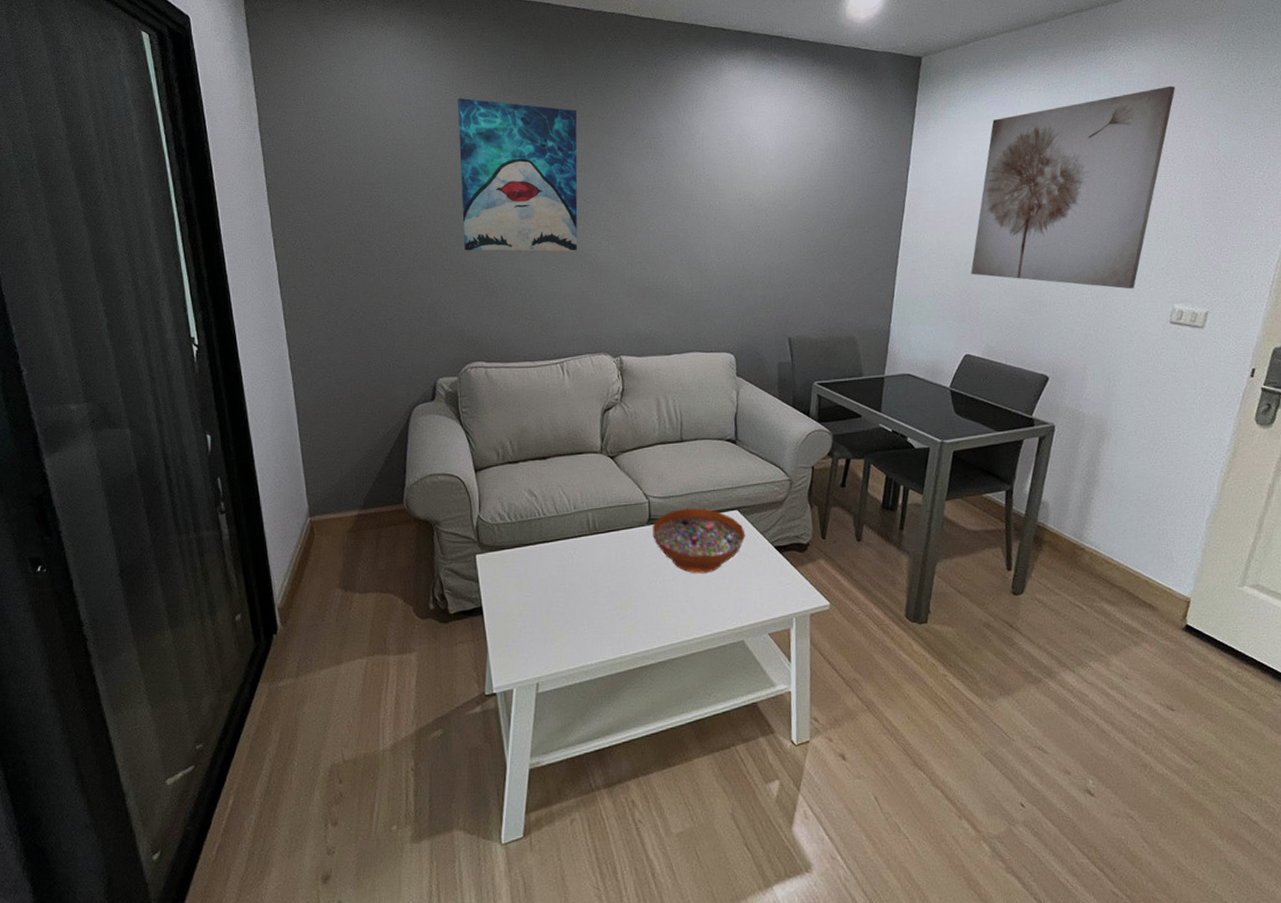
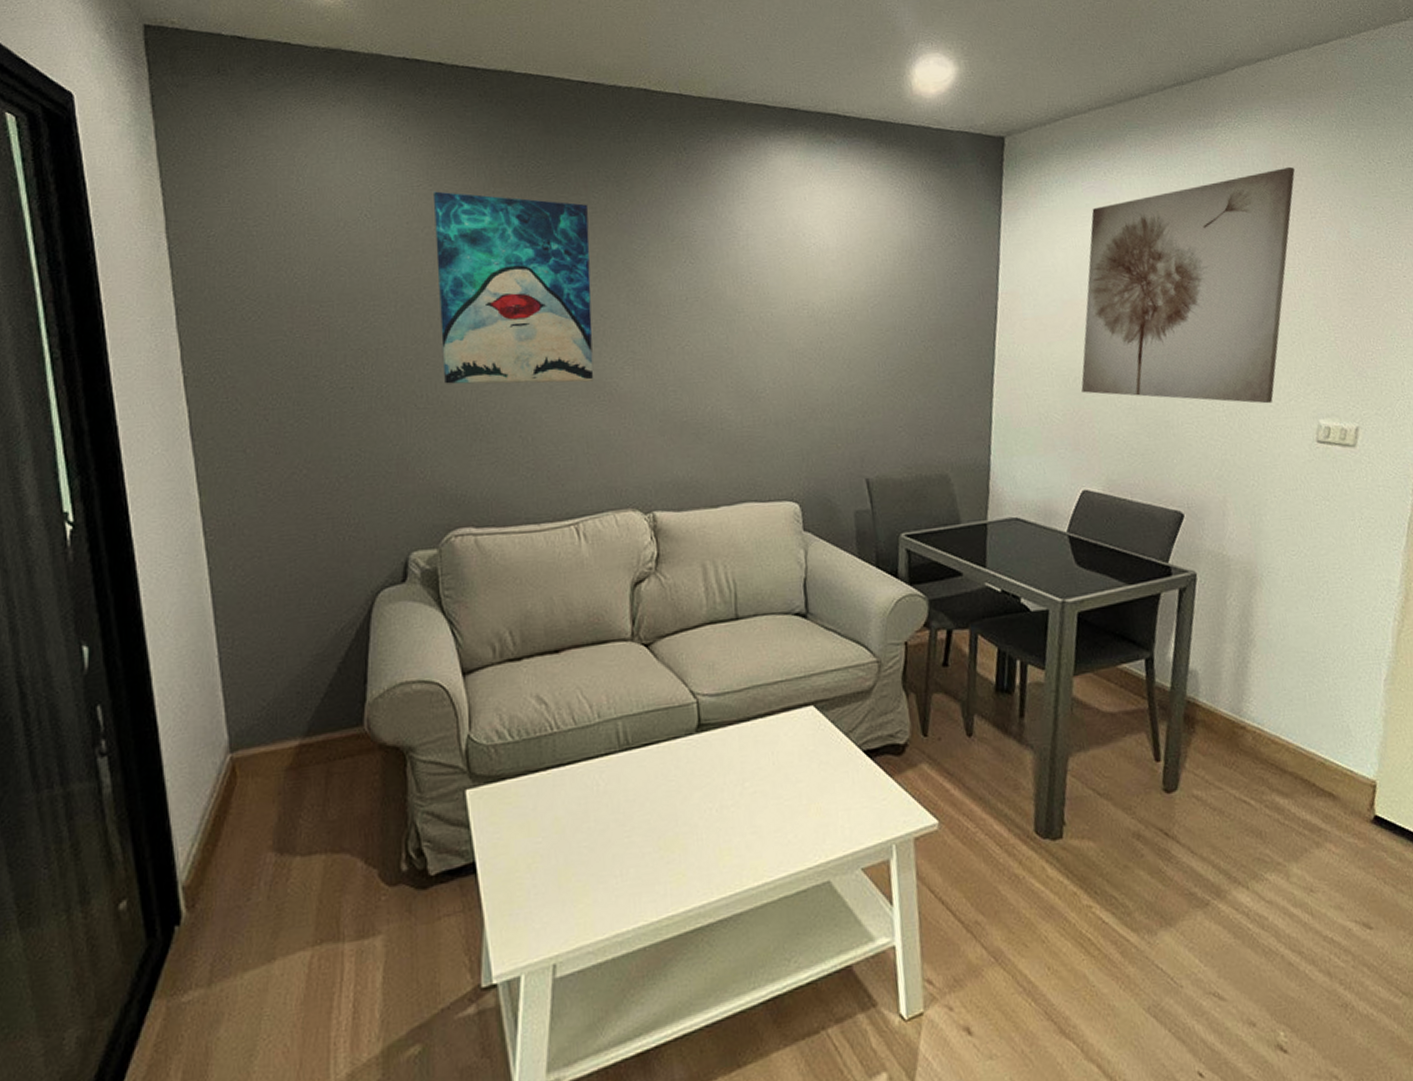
decorative bowl: present [652,508,746,574] -> none [703,705,826,795]

